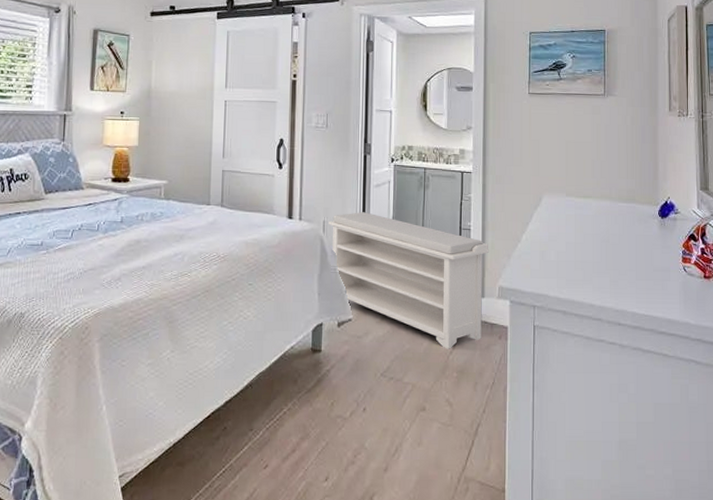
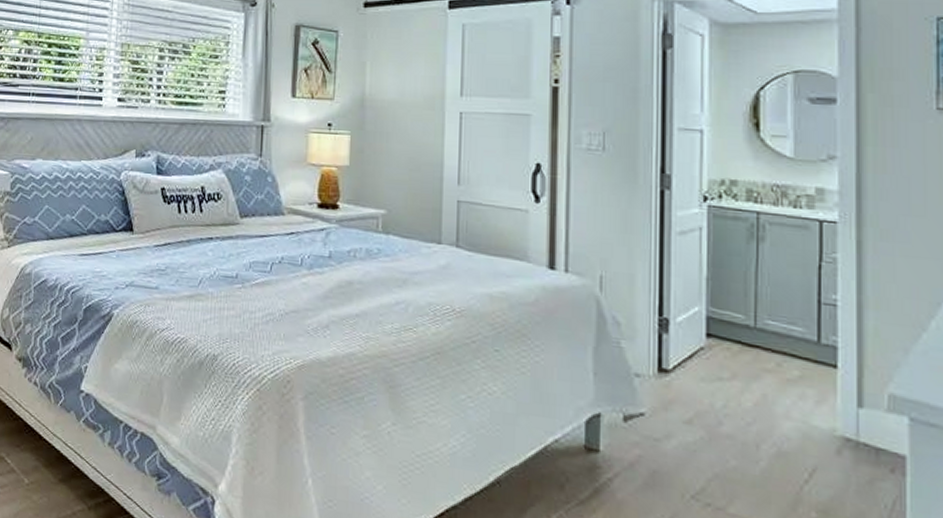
bench: present [328,212,489,349] -> none [608,267,870,477]

